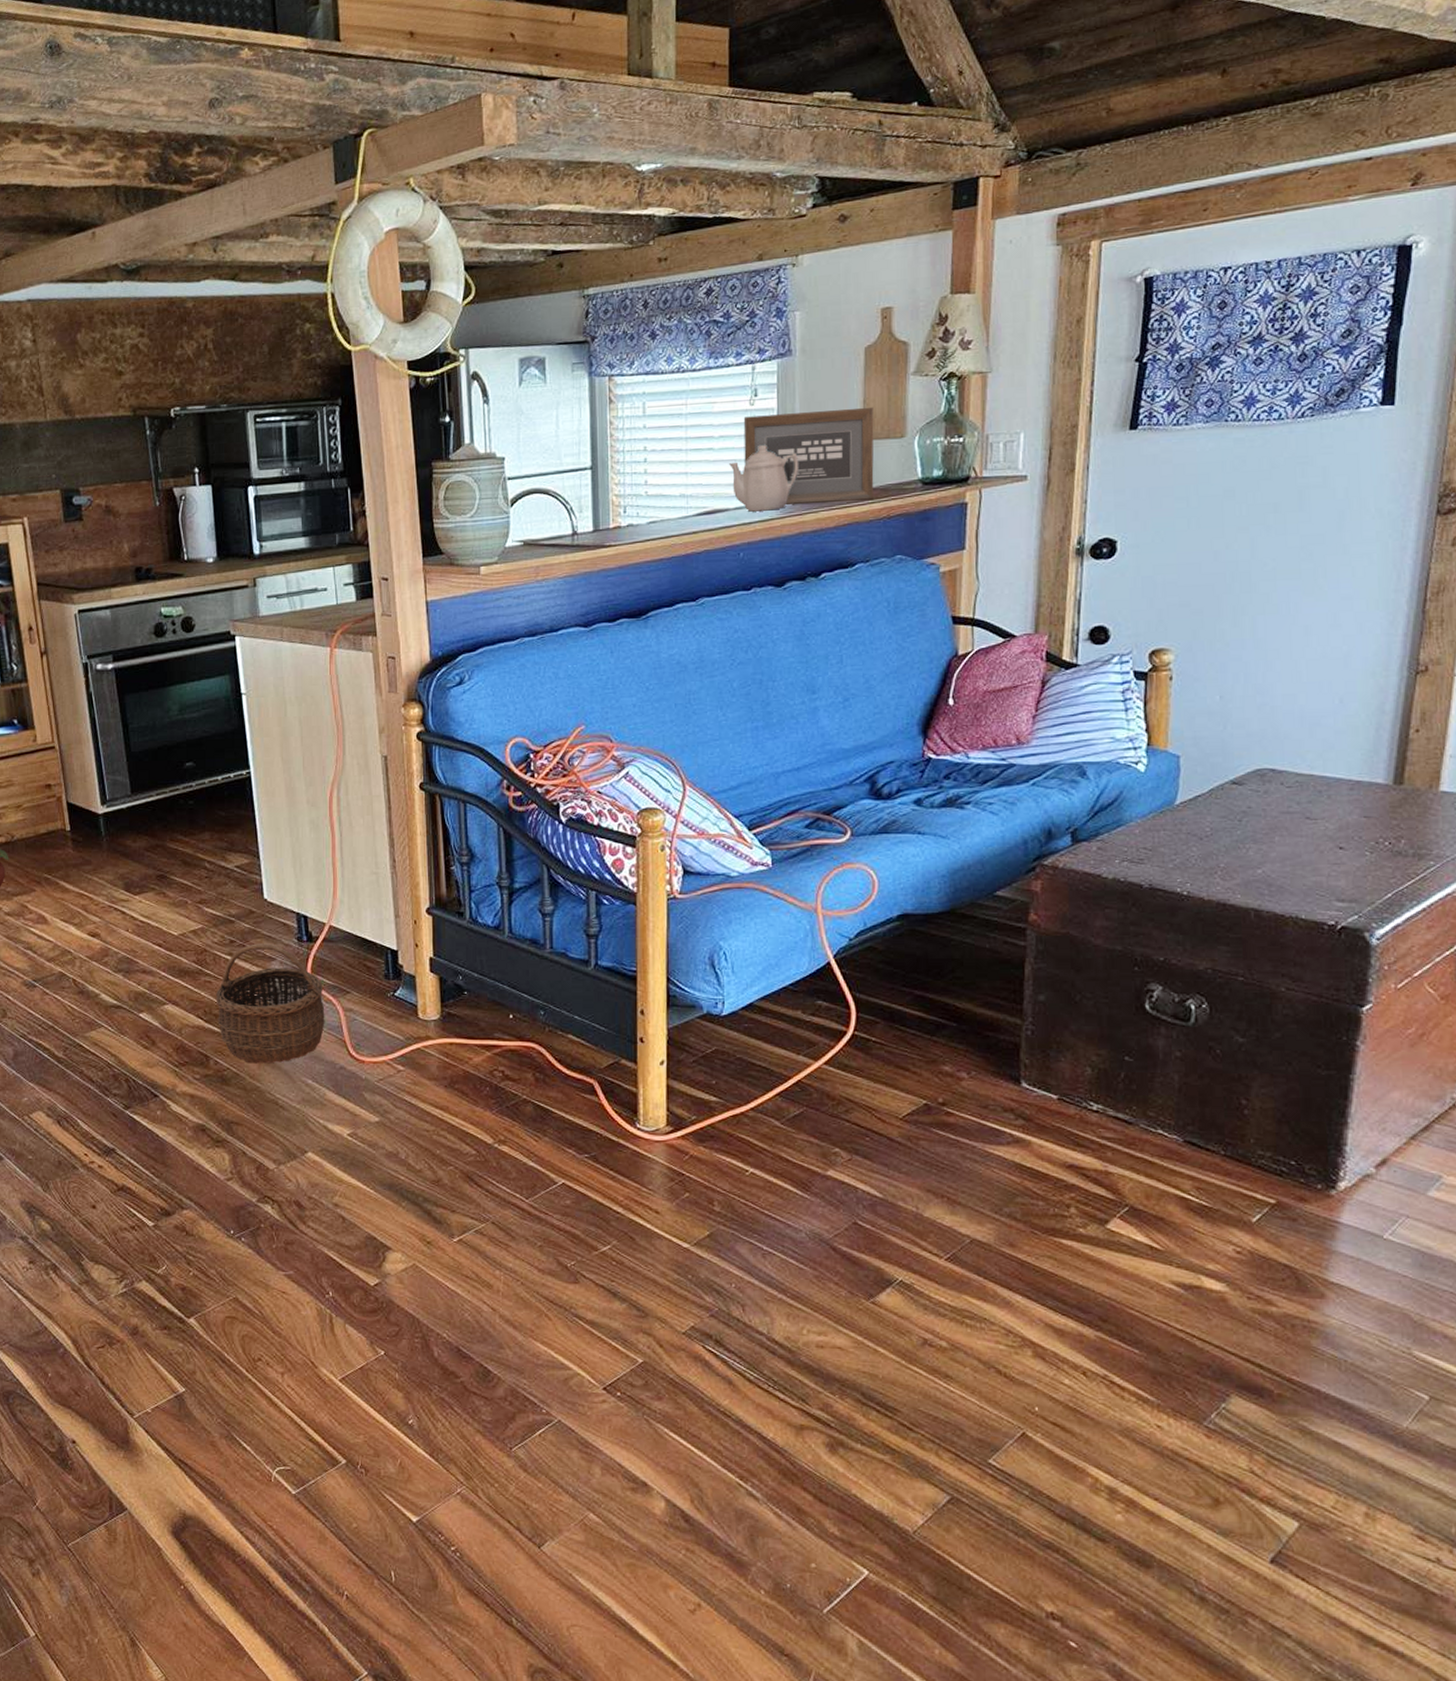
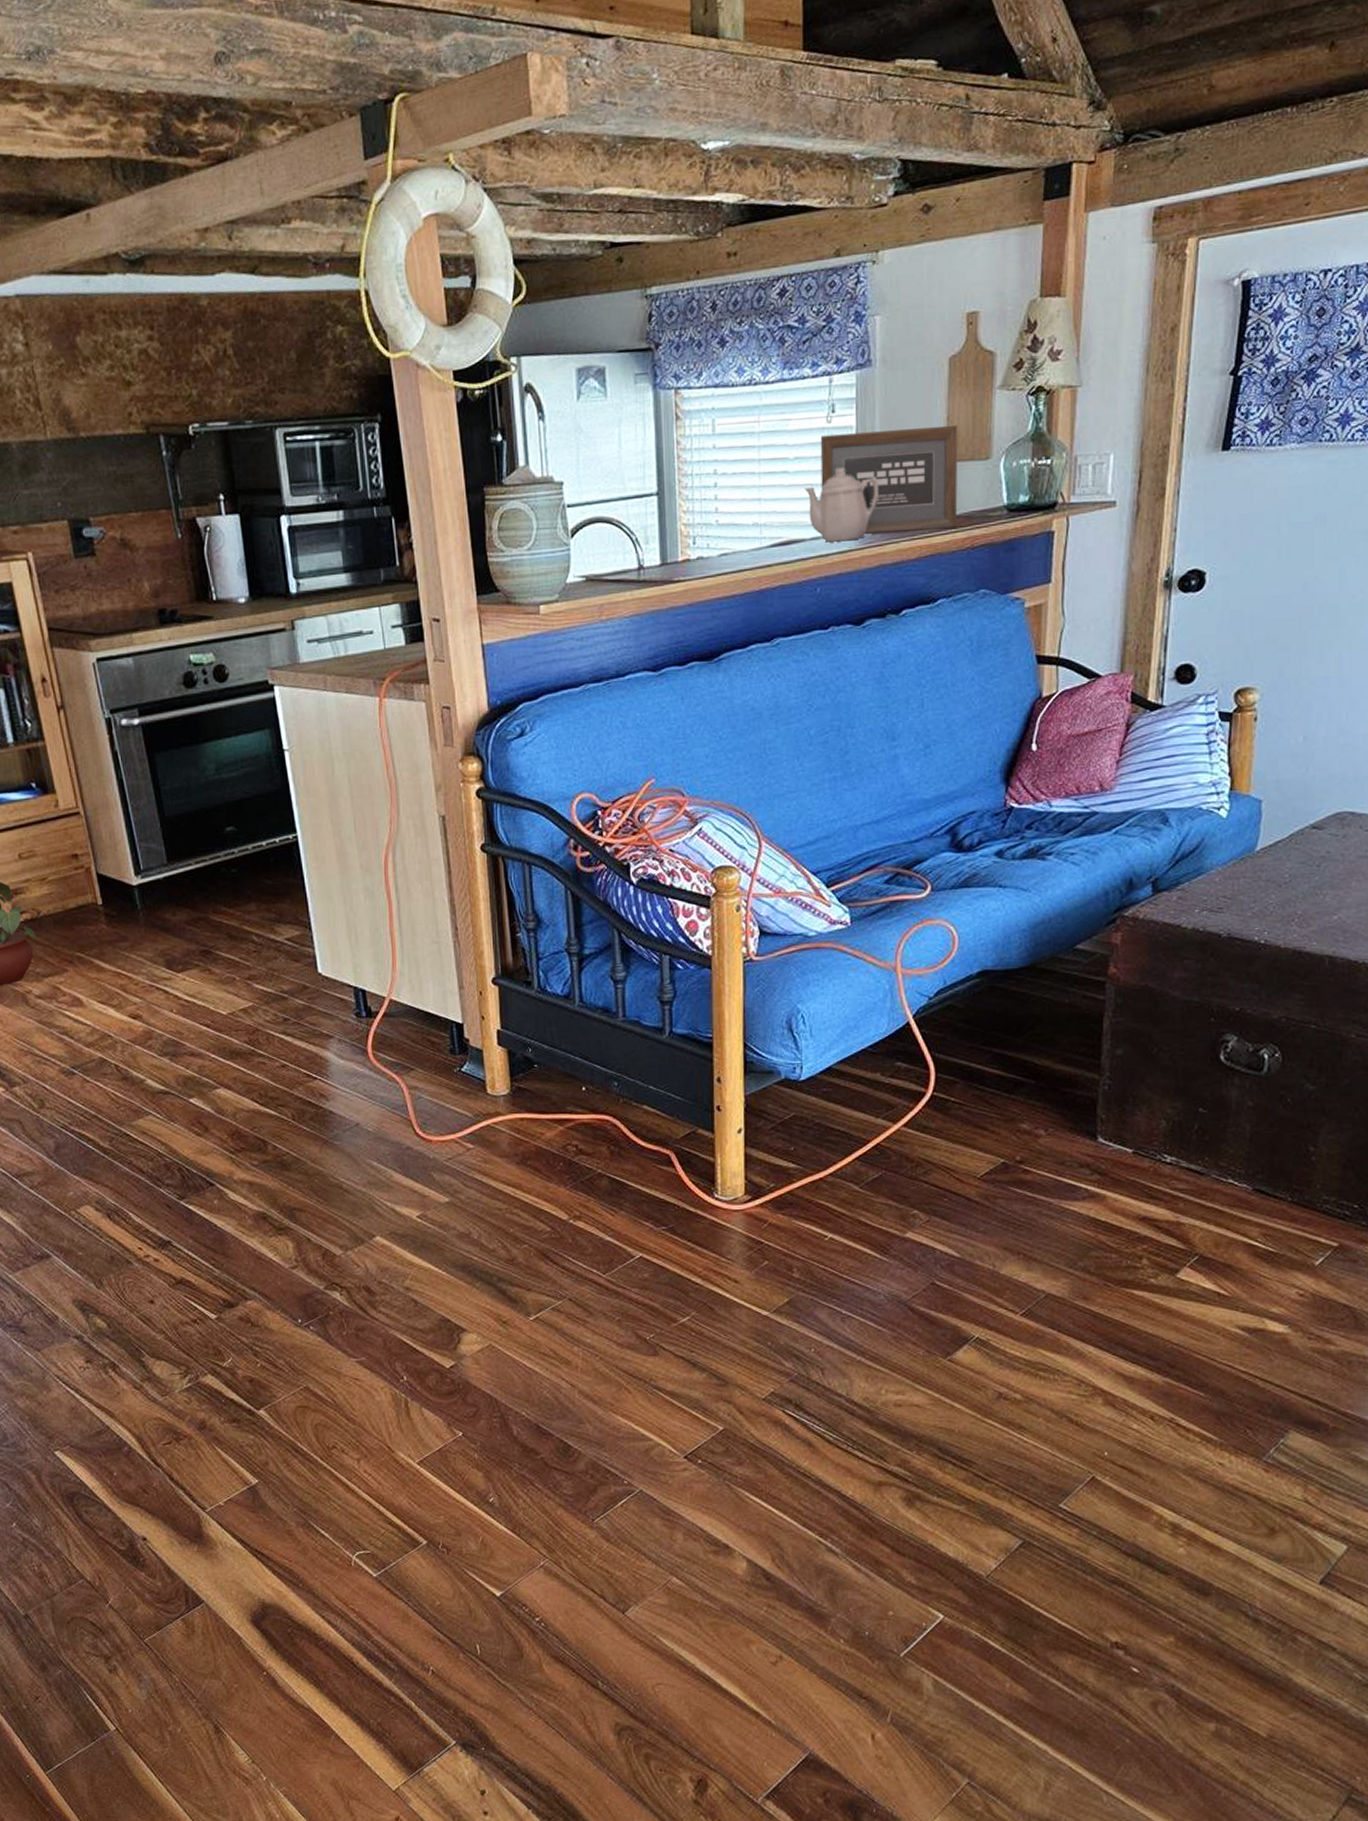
wicker basket: present [215,943,325,1064] -> none [270,1020,389,1147]

